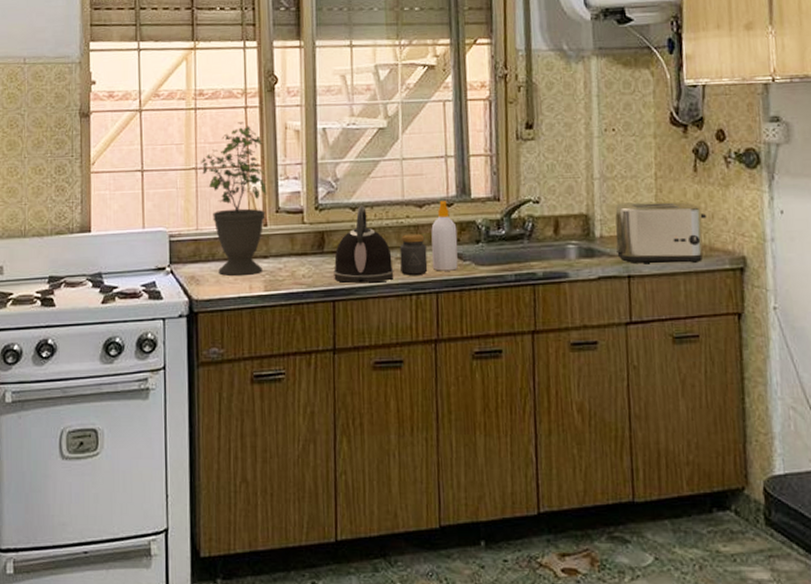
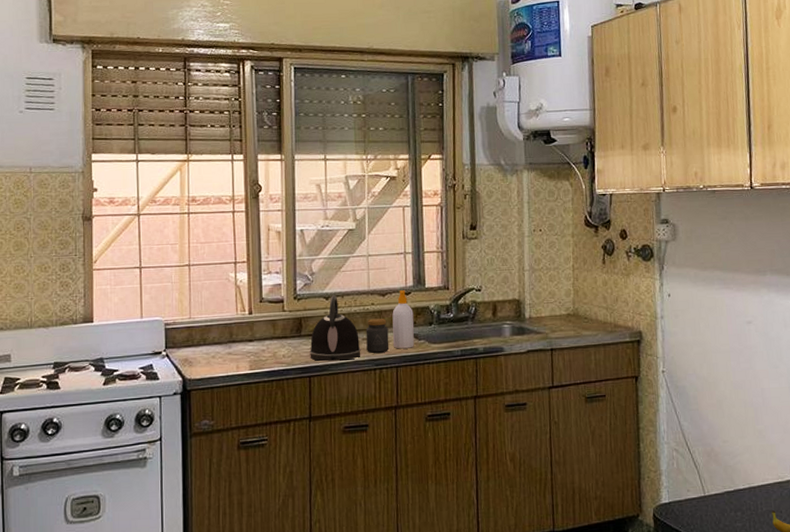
potted plant: present [201,122,267,277] -> none [193,224,252,358]
toaster: present [614,202,706,264] -> none [541,288,612,339]

